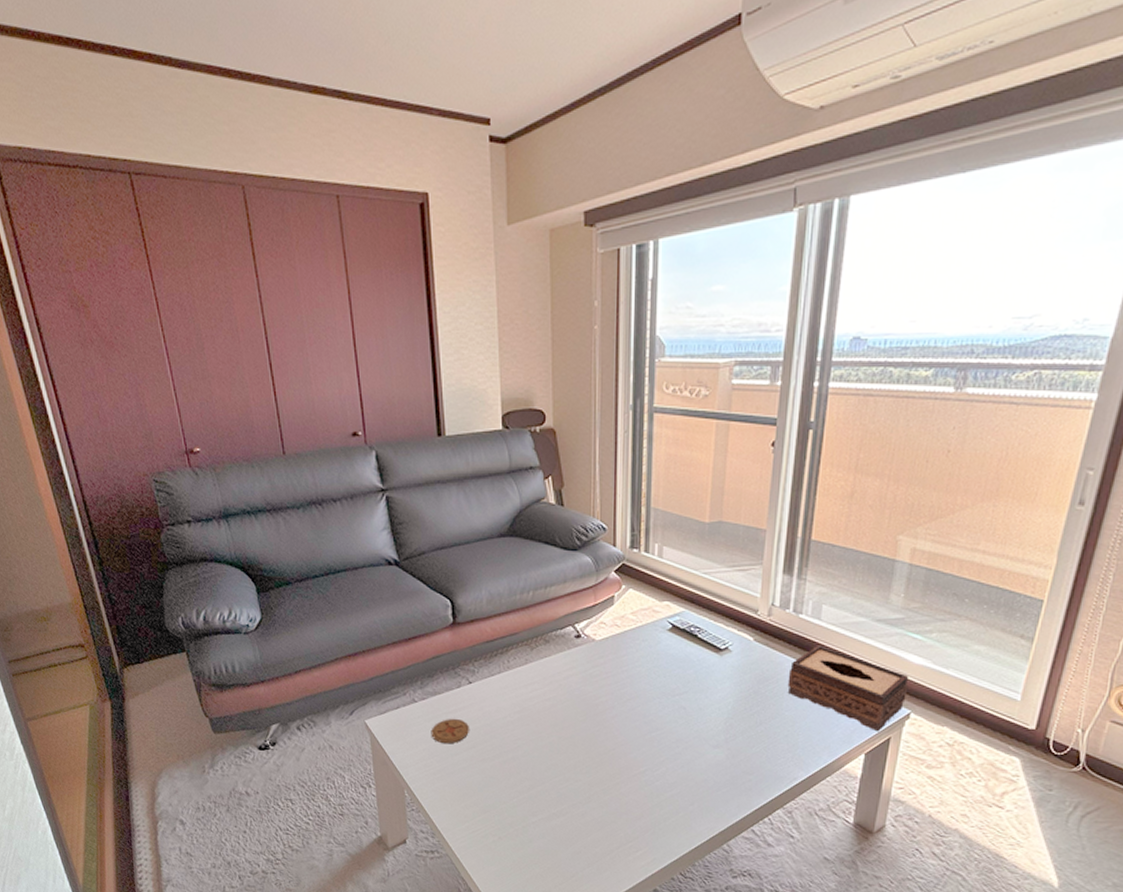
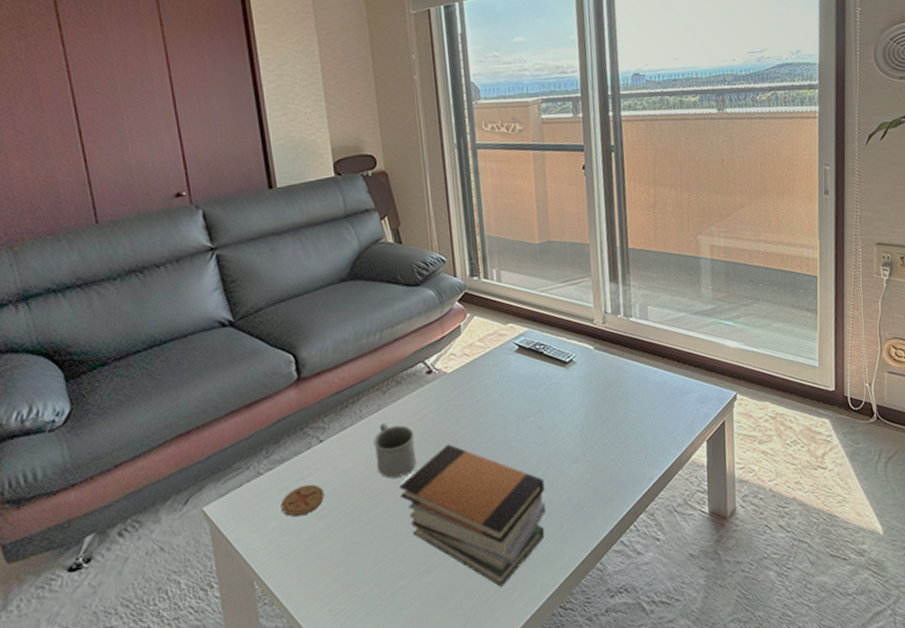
mug: none [518,676,558,728] -> present [373,423,416,478]
book stack: none [539,707,680,844] -> present [400,444,547,587]
tissue box: present [787,645,909,731] -> none [629,343,731,417]

